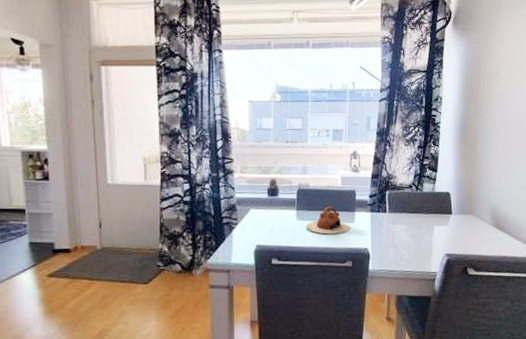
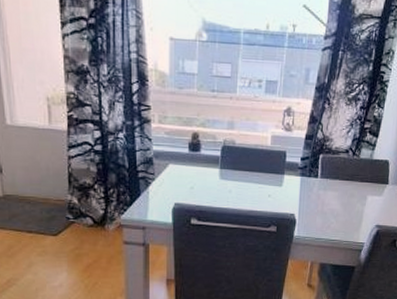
teapot: present [306,206,351,234] -> none [230,166,279,197]

